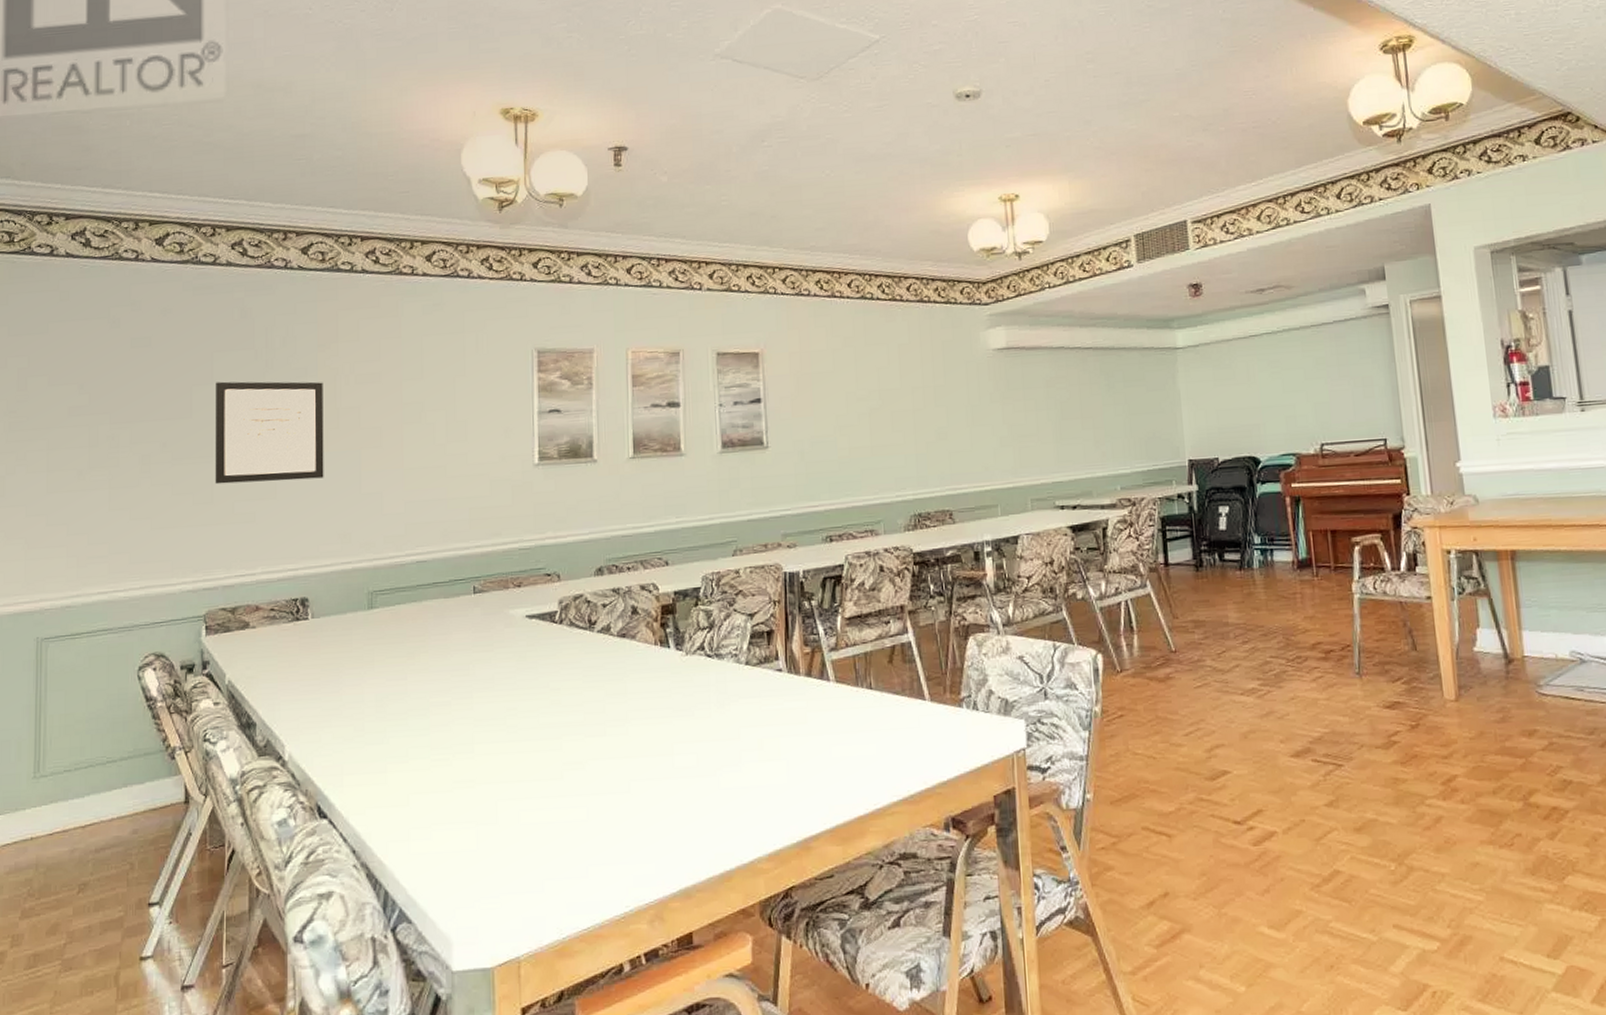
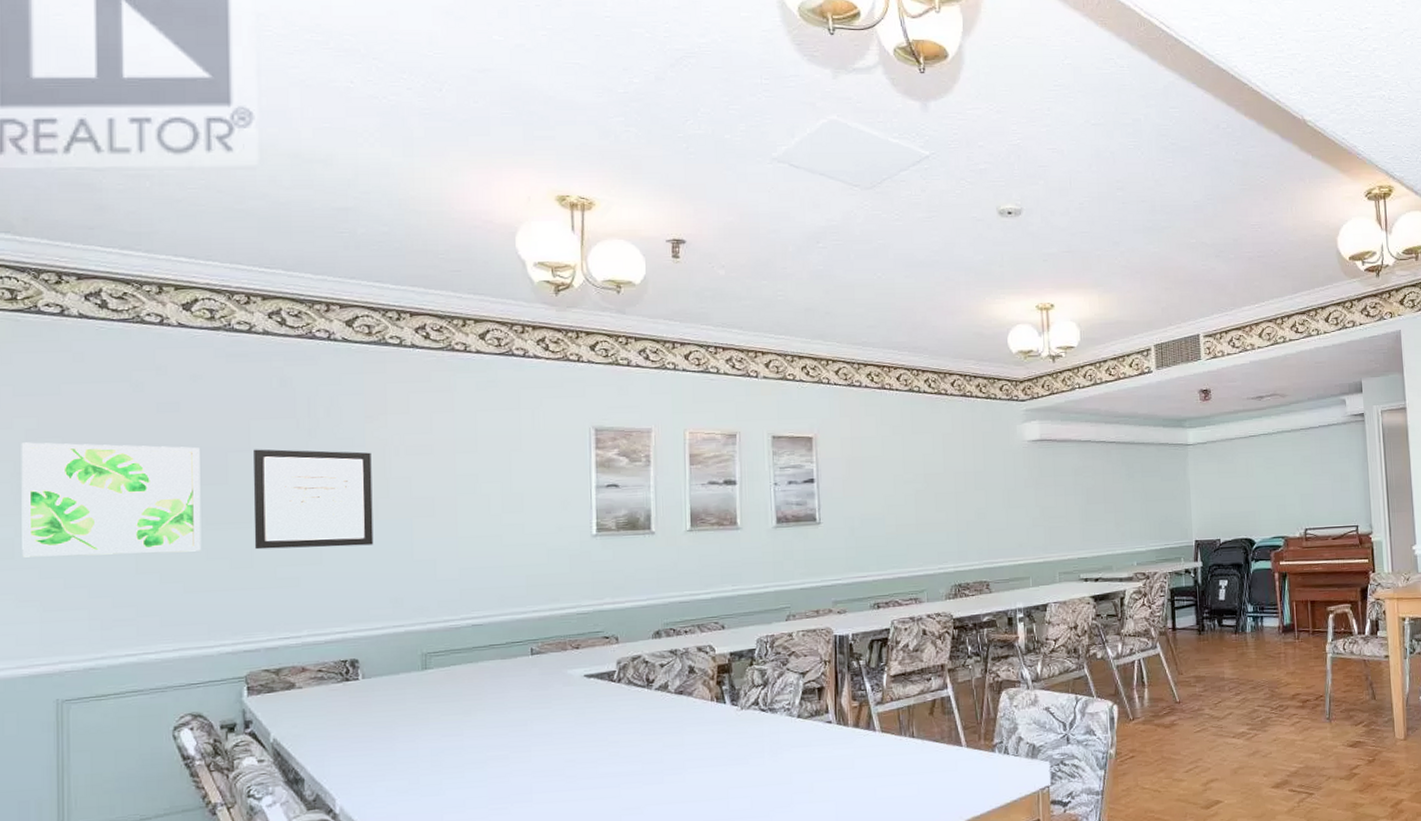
wall art: none [11,380,168,495] -> present [21,442,202,558]

